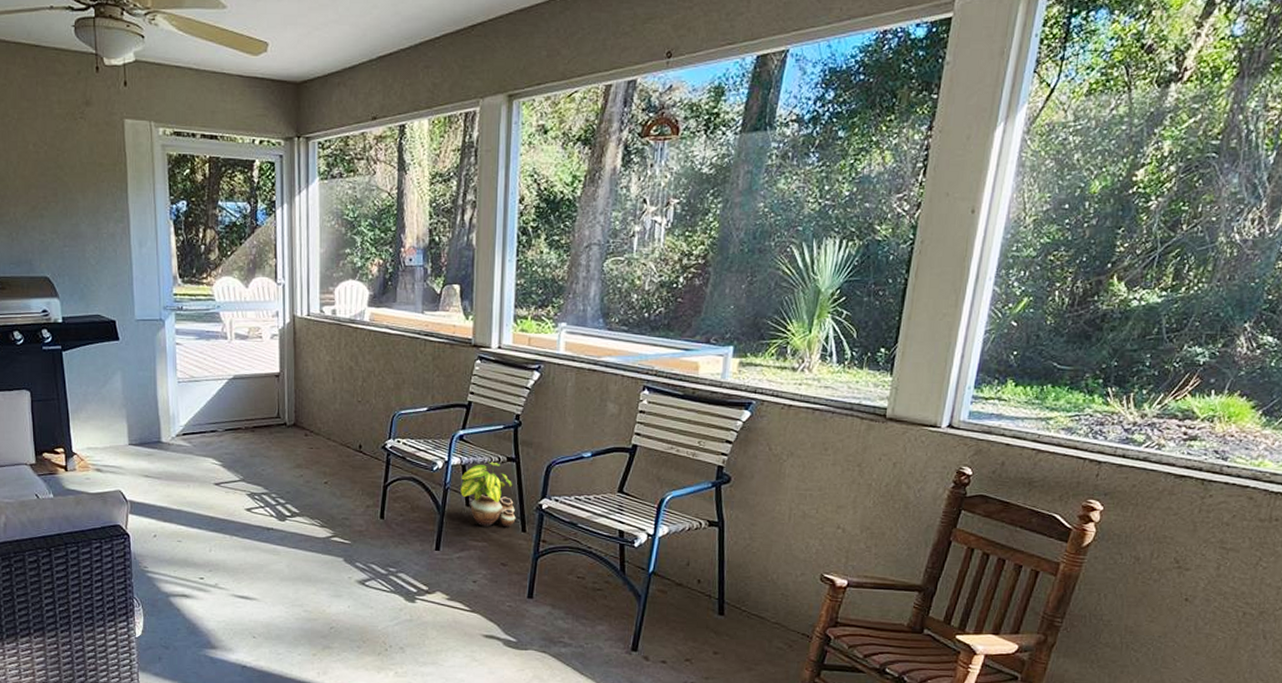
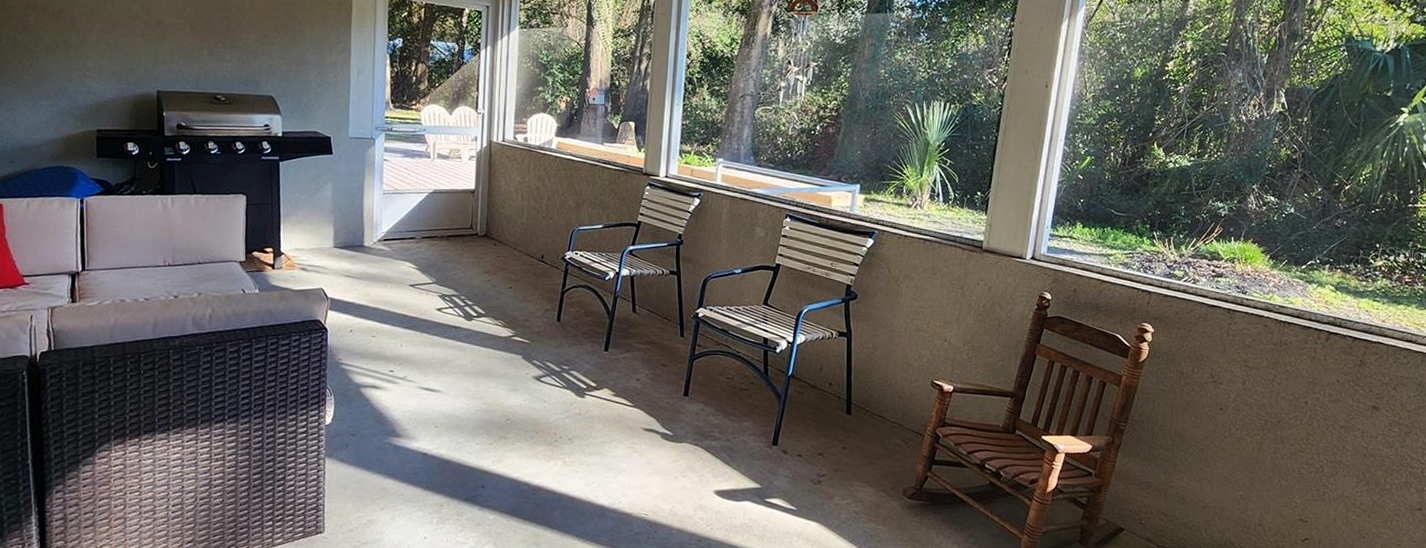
potted plant: present [460,461,516,527] -> none [628,274,676,332]

